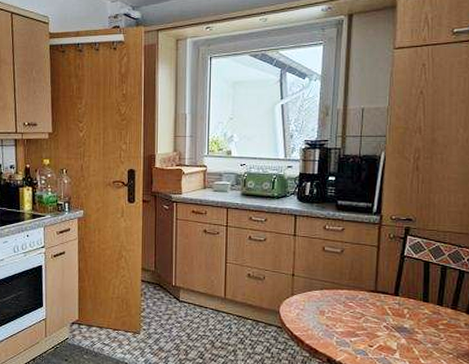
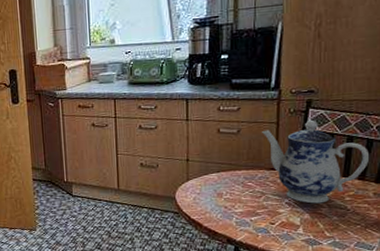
teapot: none [364,247,462,330] -> present [262,120,370,204]

